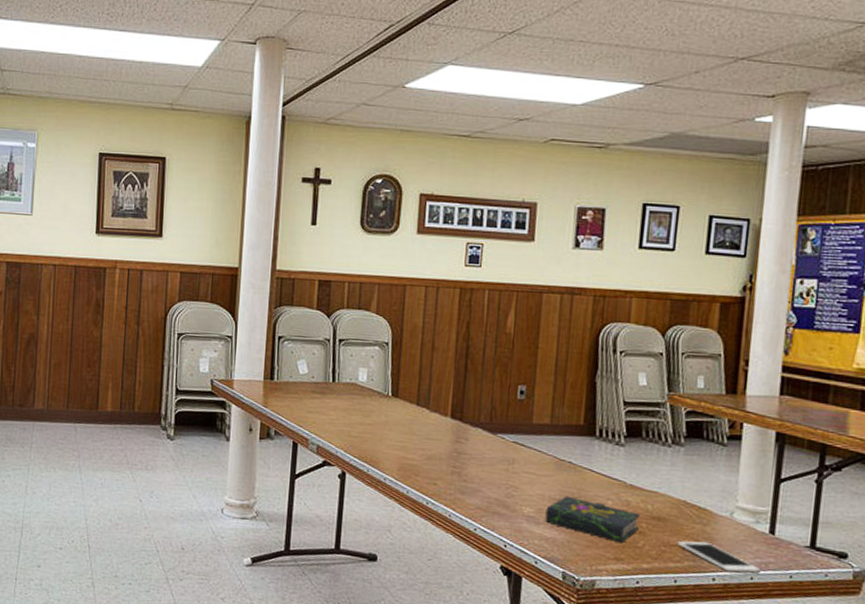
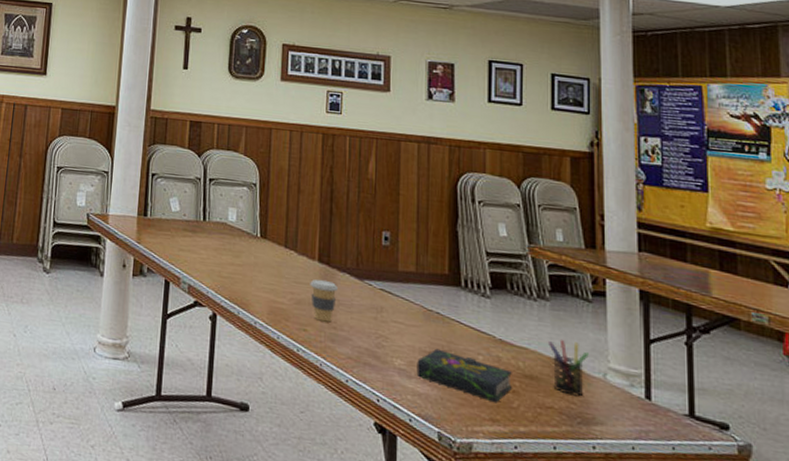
coffee cup: none [441,434,470,476] -> present [310,279,338,323]
cell phone: present [676,541,761,573] -> none [552,403,642,443]
pen holder: none [679,481,718,534] -> present [549,338,589,397]

